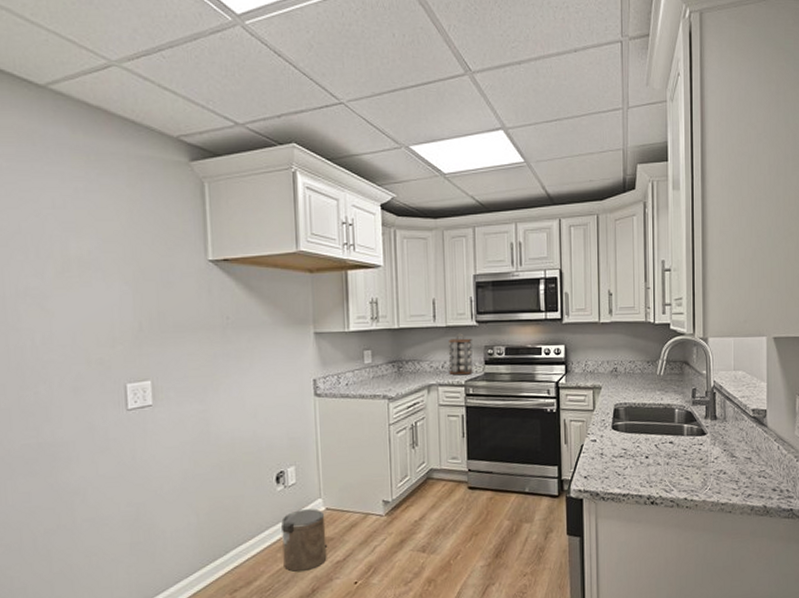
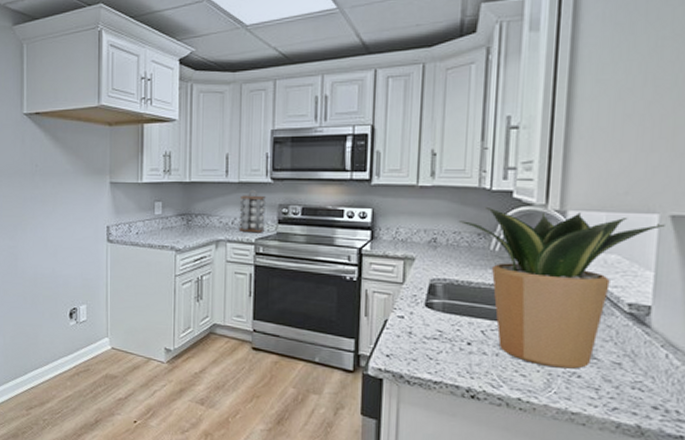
trash can: present [281,509,328,572] -> none [72,345,112,403]
potted plant: none [632,339,770,469] -> present [458,208,665,369]

